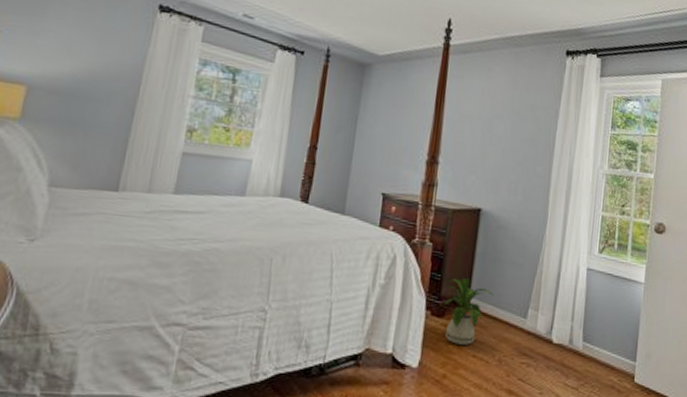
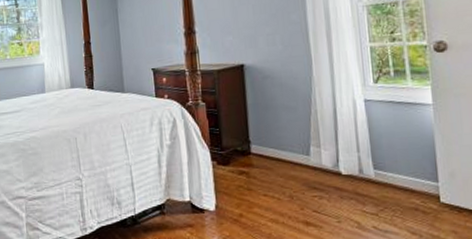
house plant: present [443,278,493,345] -> none [223,128,272,187]

